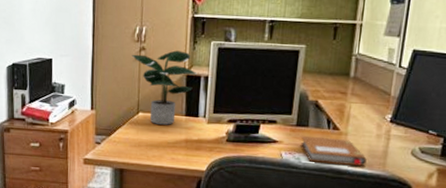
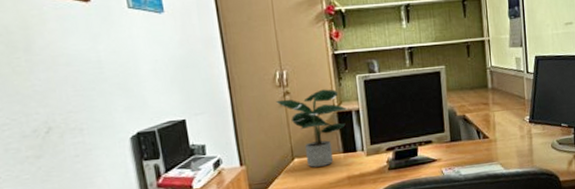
notebook: present [301,135,367,166] -> none [457,145,517,173]

